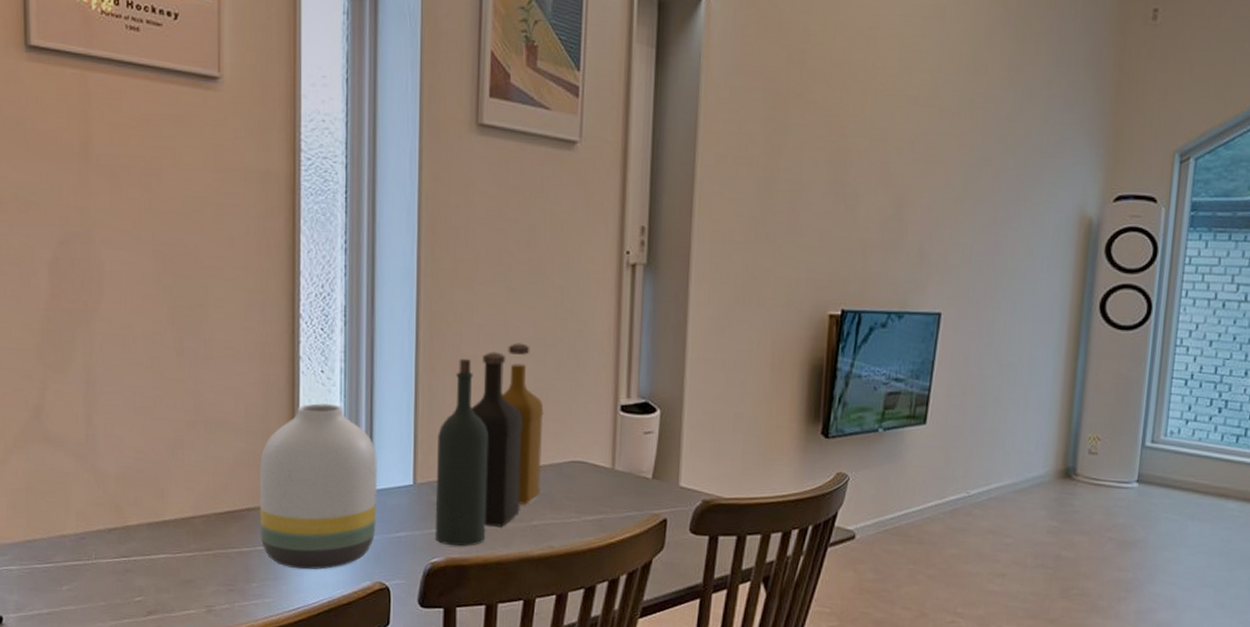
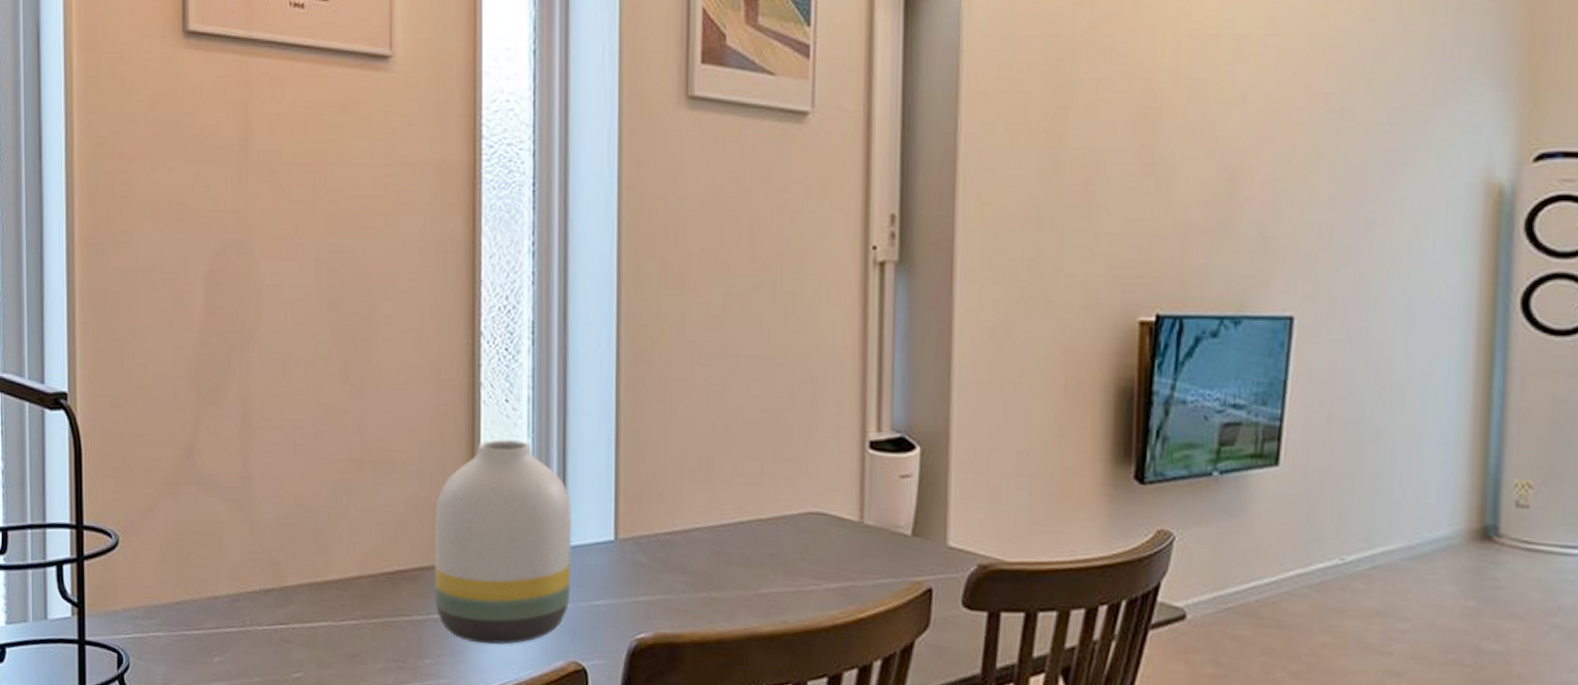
bottle: present [435,343,544,546] -> none [641,363,773,619]

